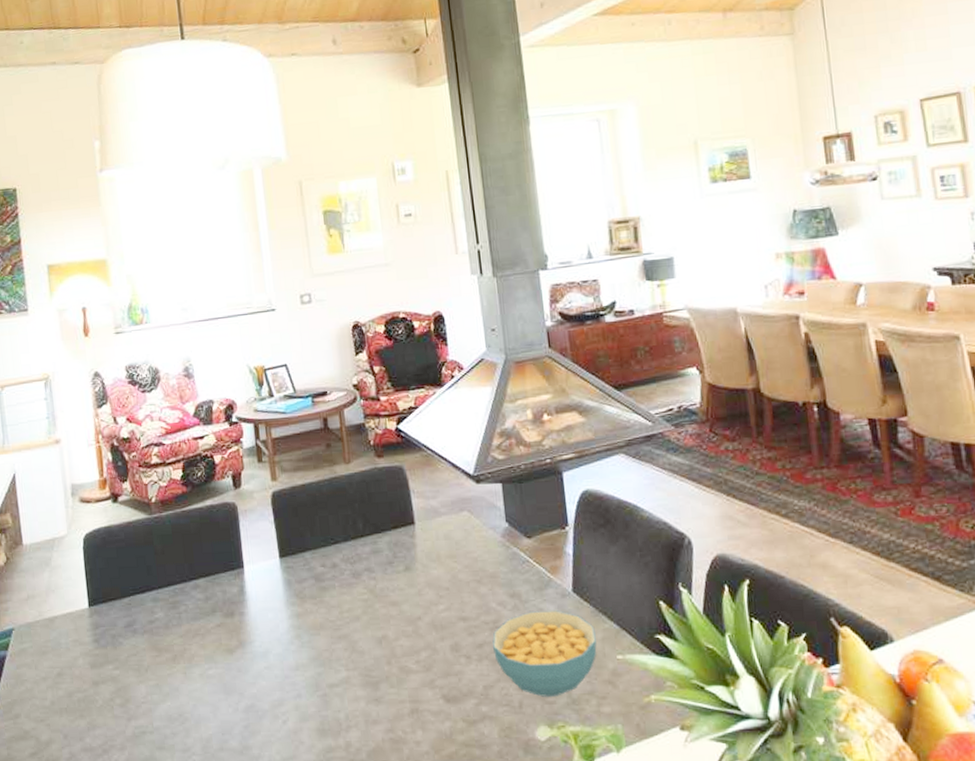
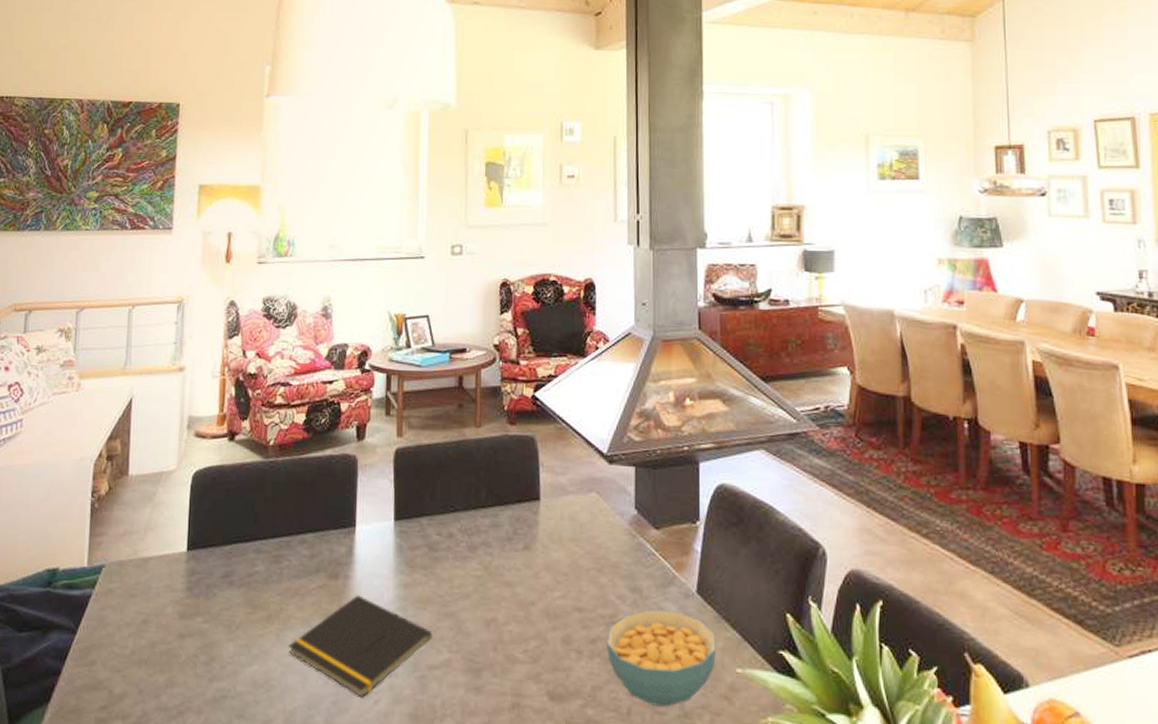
notepad: none [196,629,329,720] -> present [288,595,432,698]

